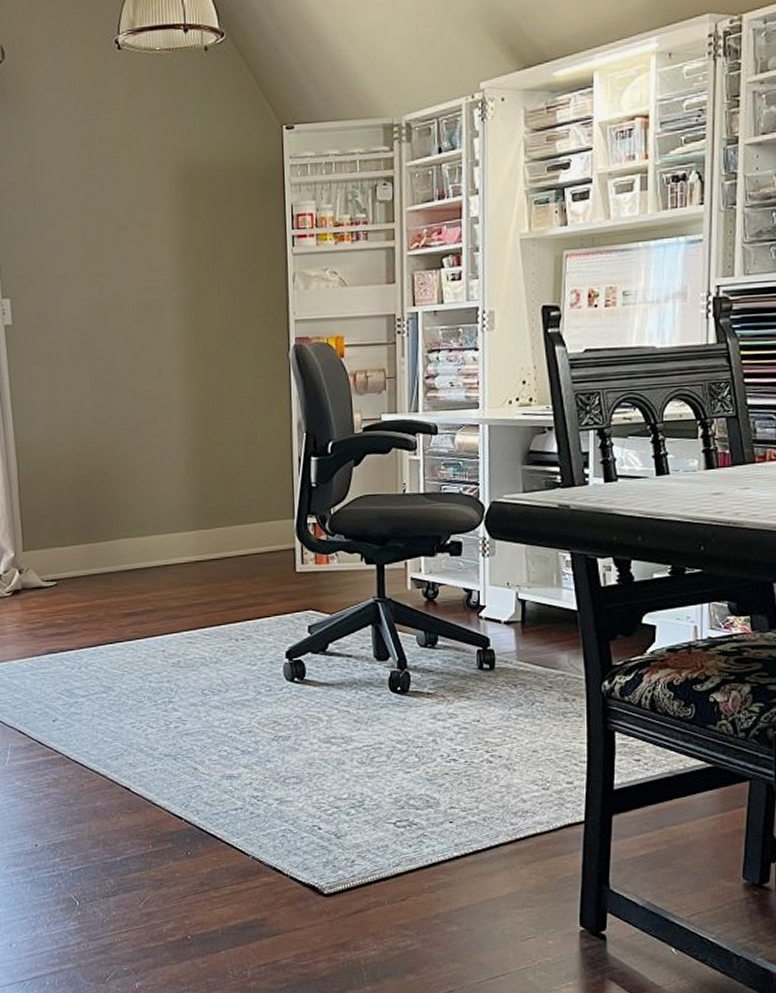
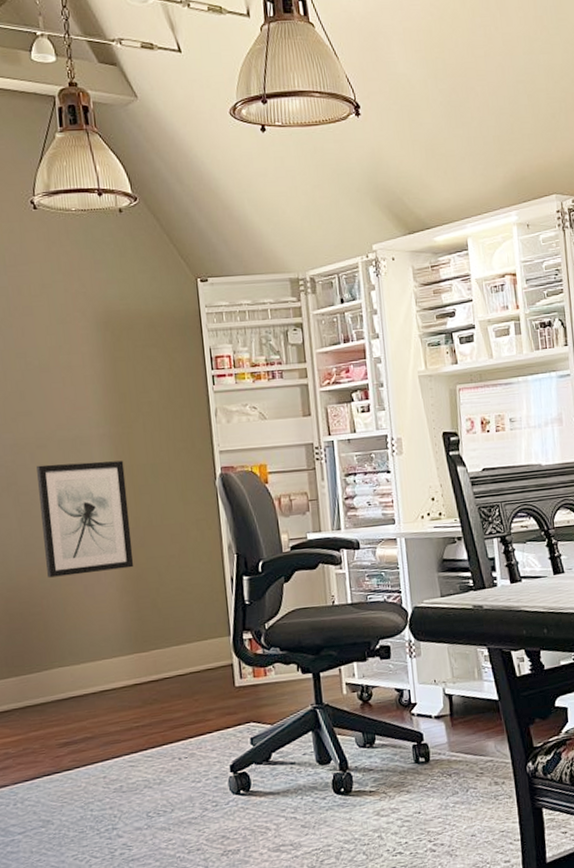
wall art: none [111,327,202,447] -> present [36,460,134,578]

